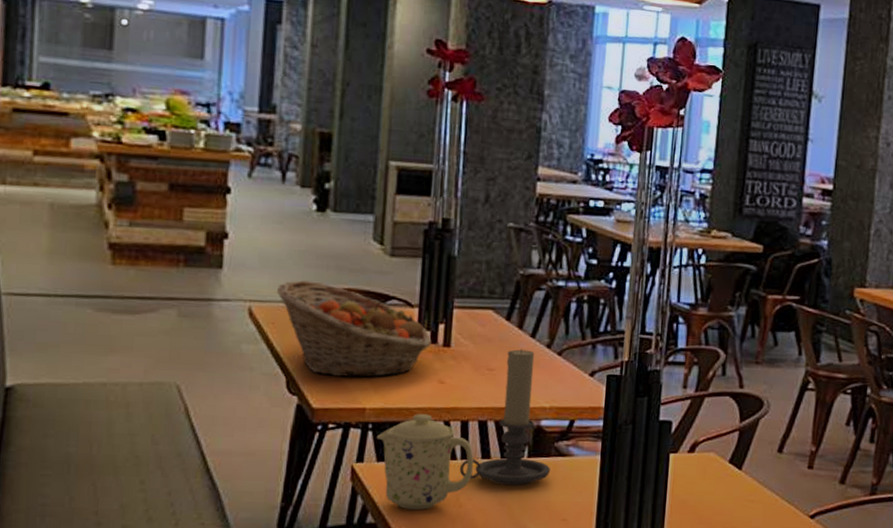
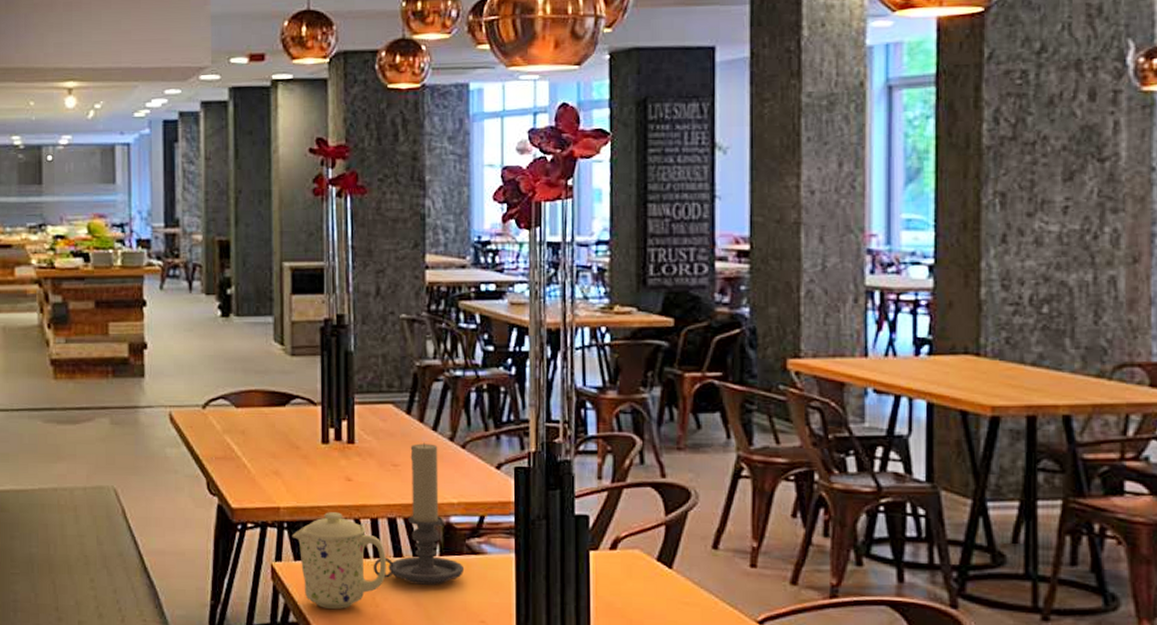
fruit basket: present [277,280,432,378] -> none [193,384,336,477]

